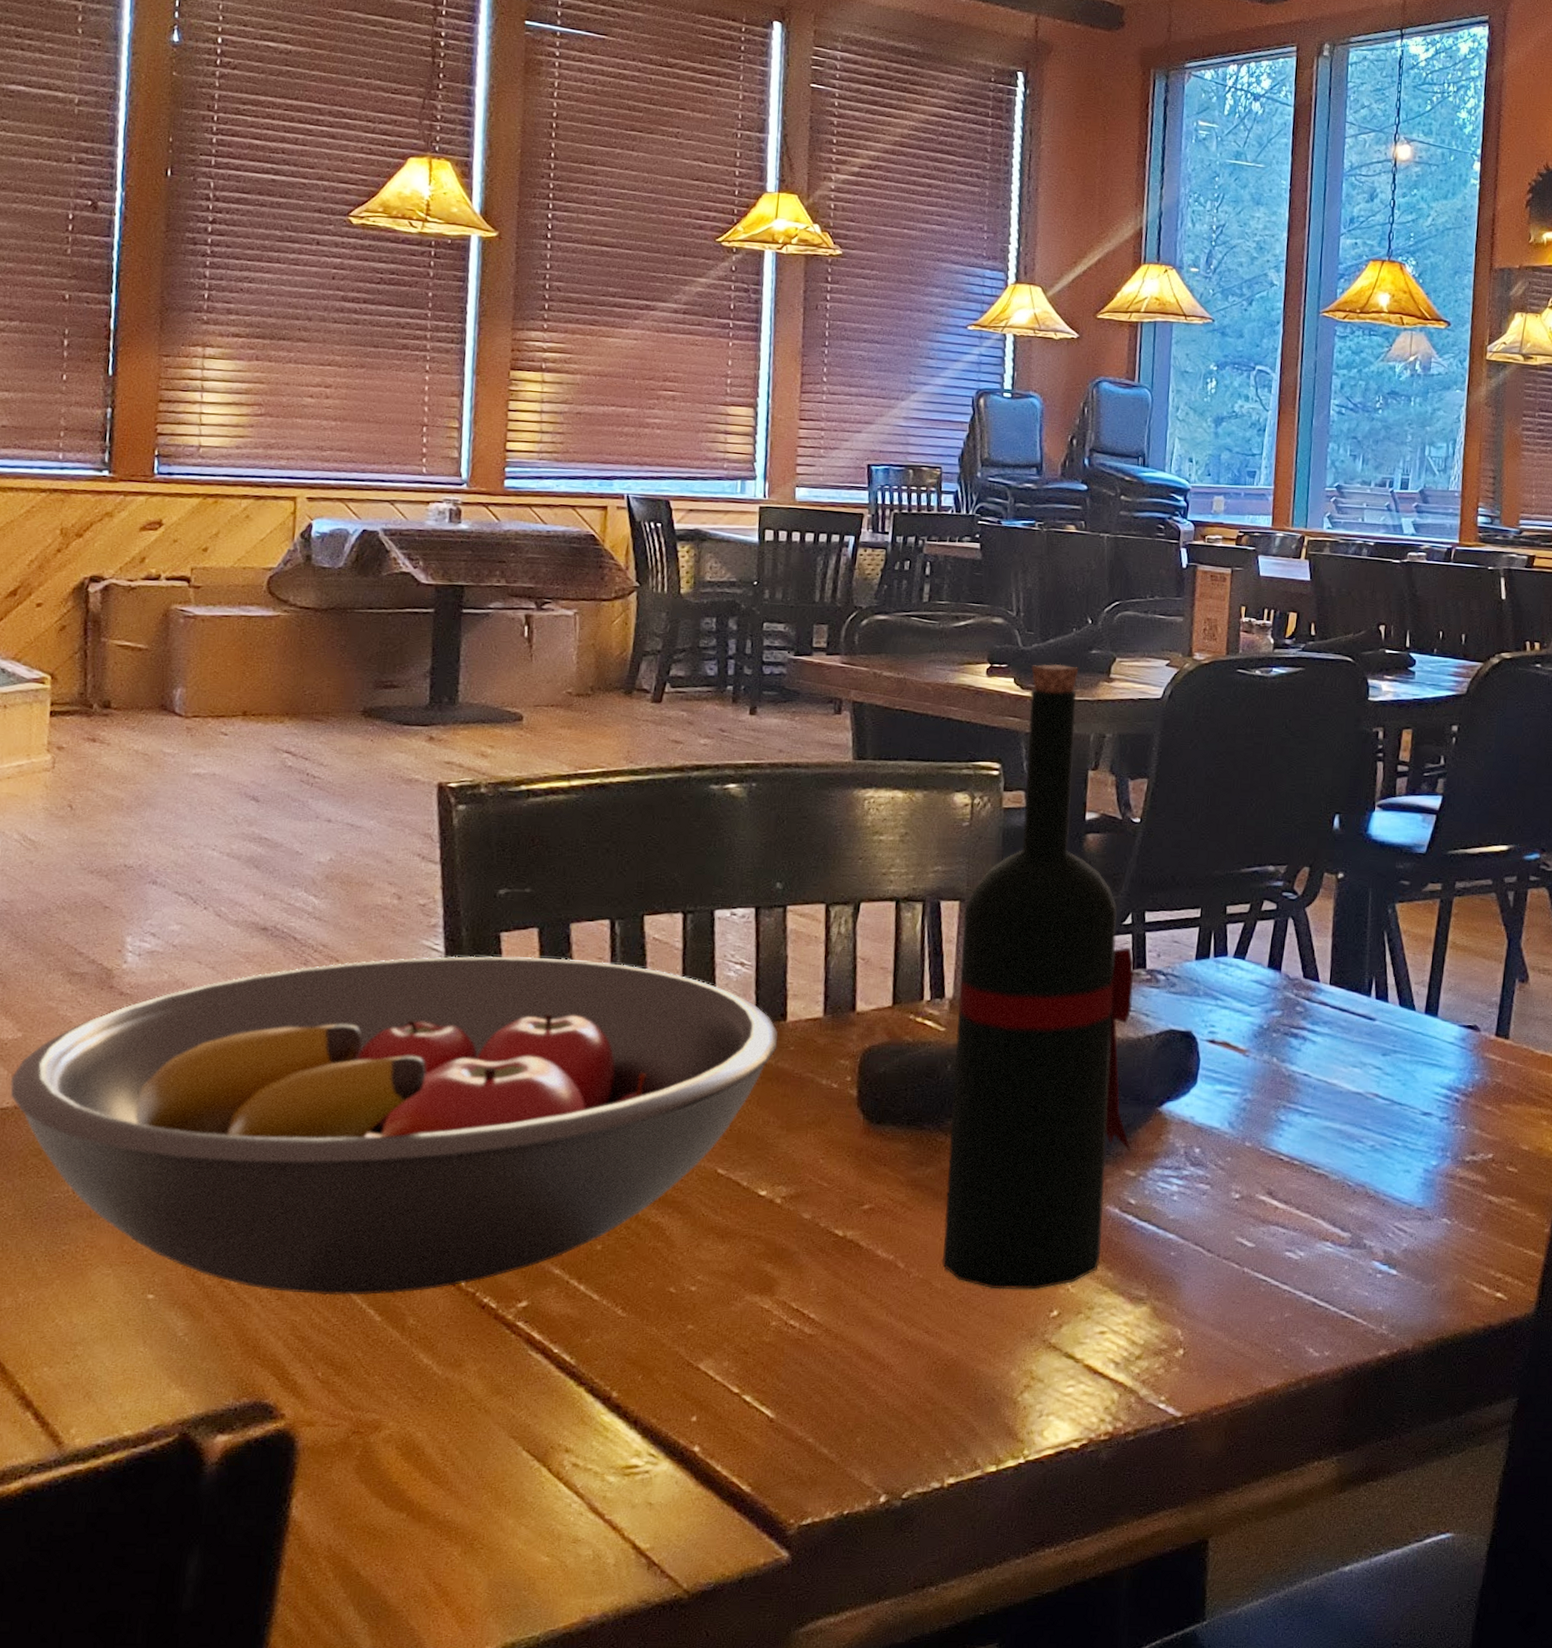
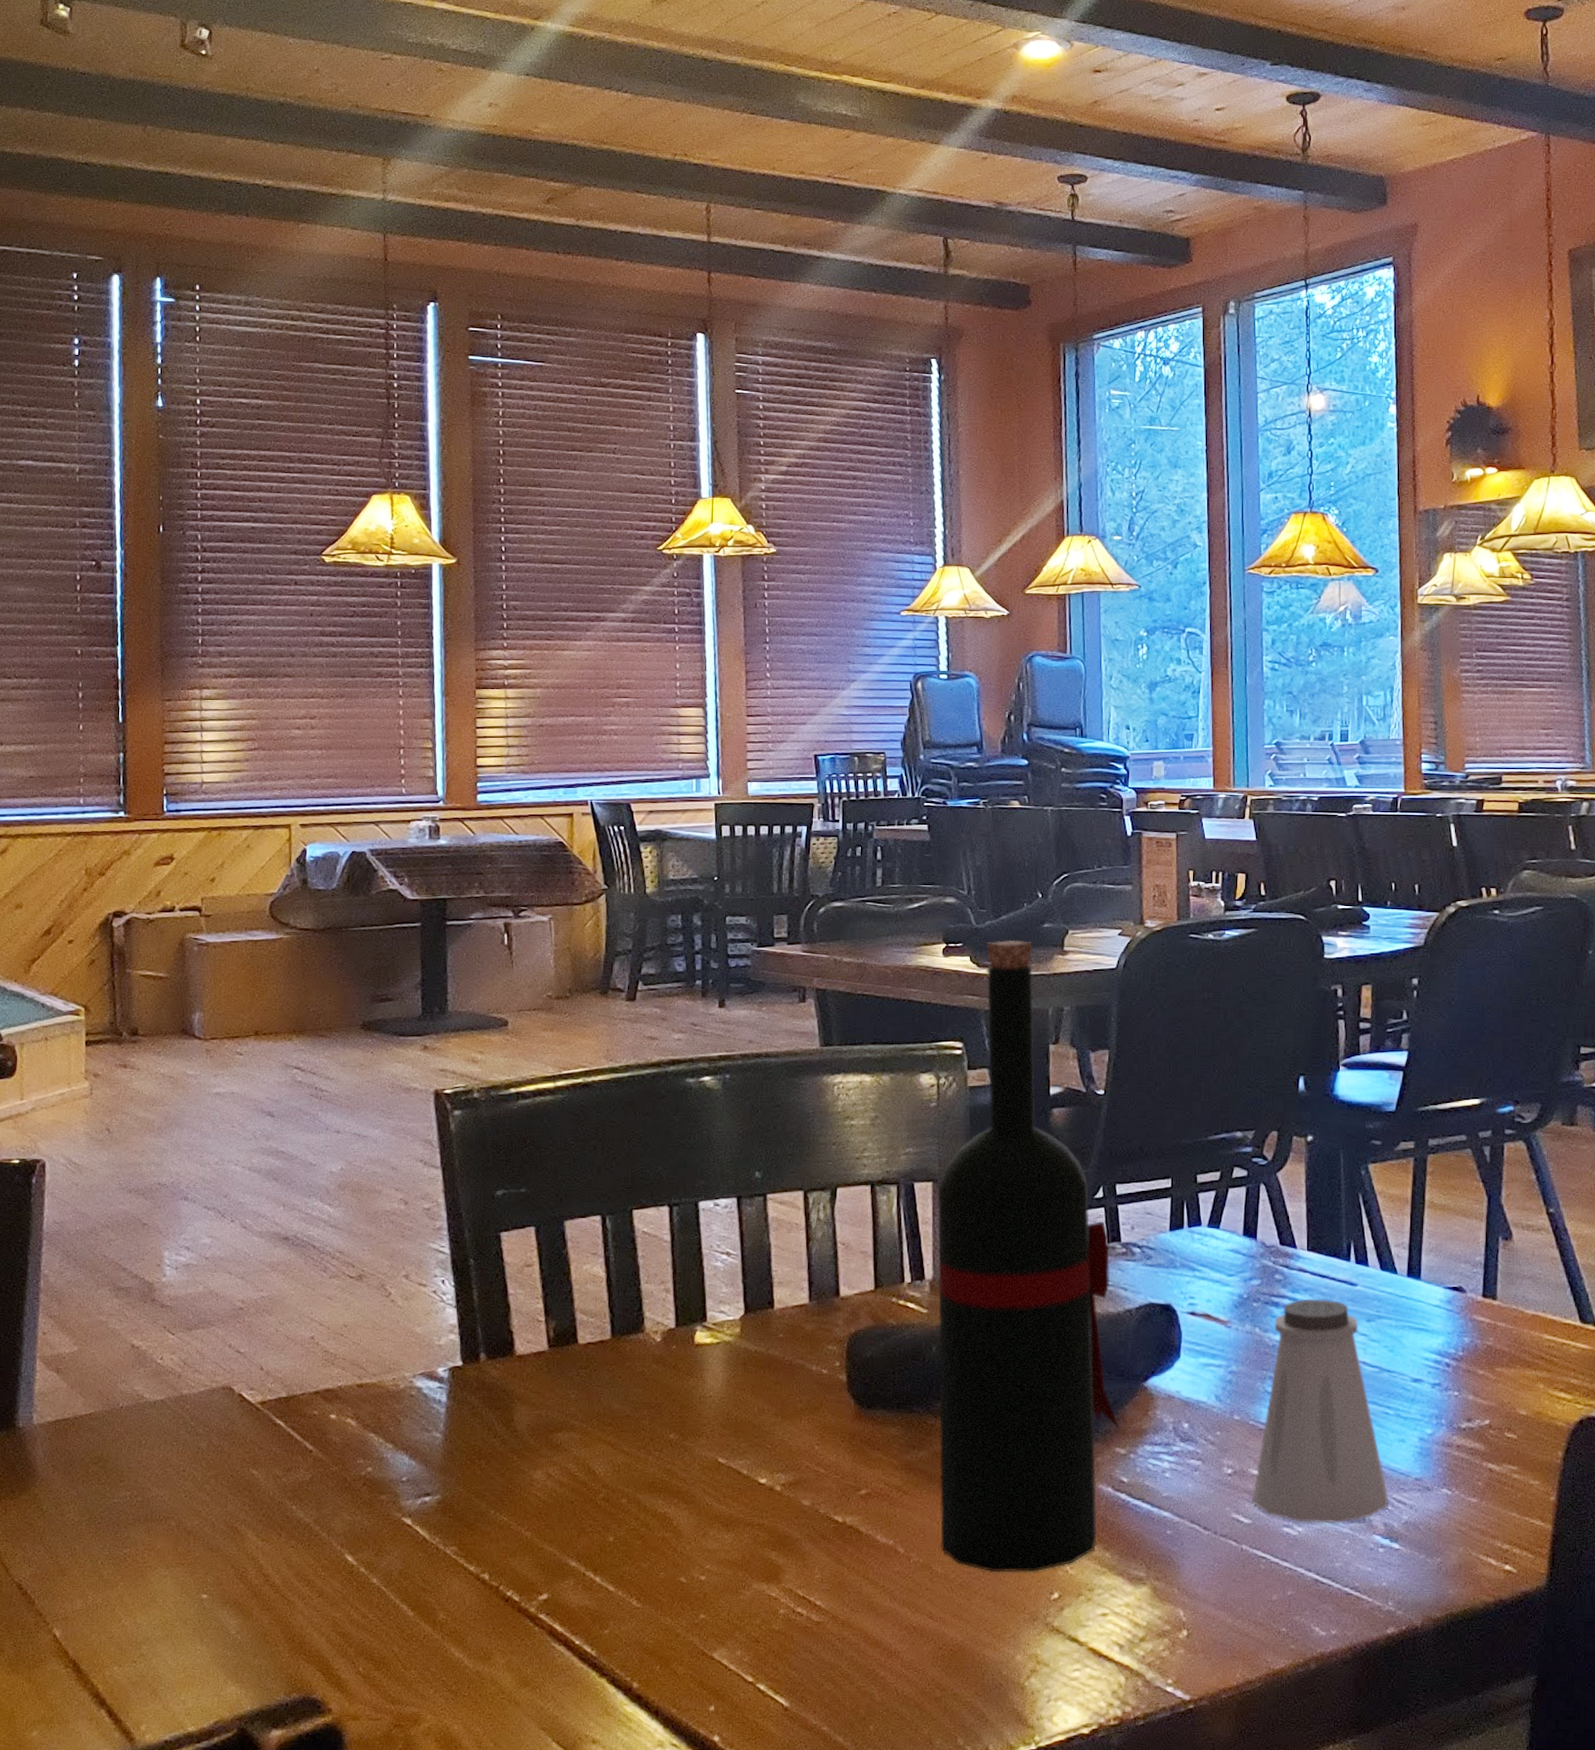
fruit bowl: present [9,956,778,1296] -> none [69,1255,767,1592]
saltshaker: none [1256,1031,1390,1249] -> present [1251,1298,1388,1524]

